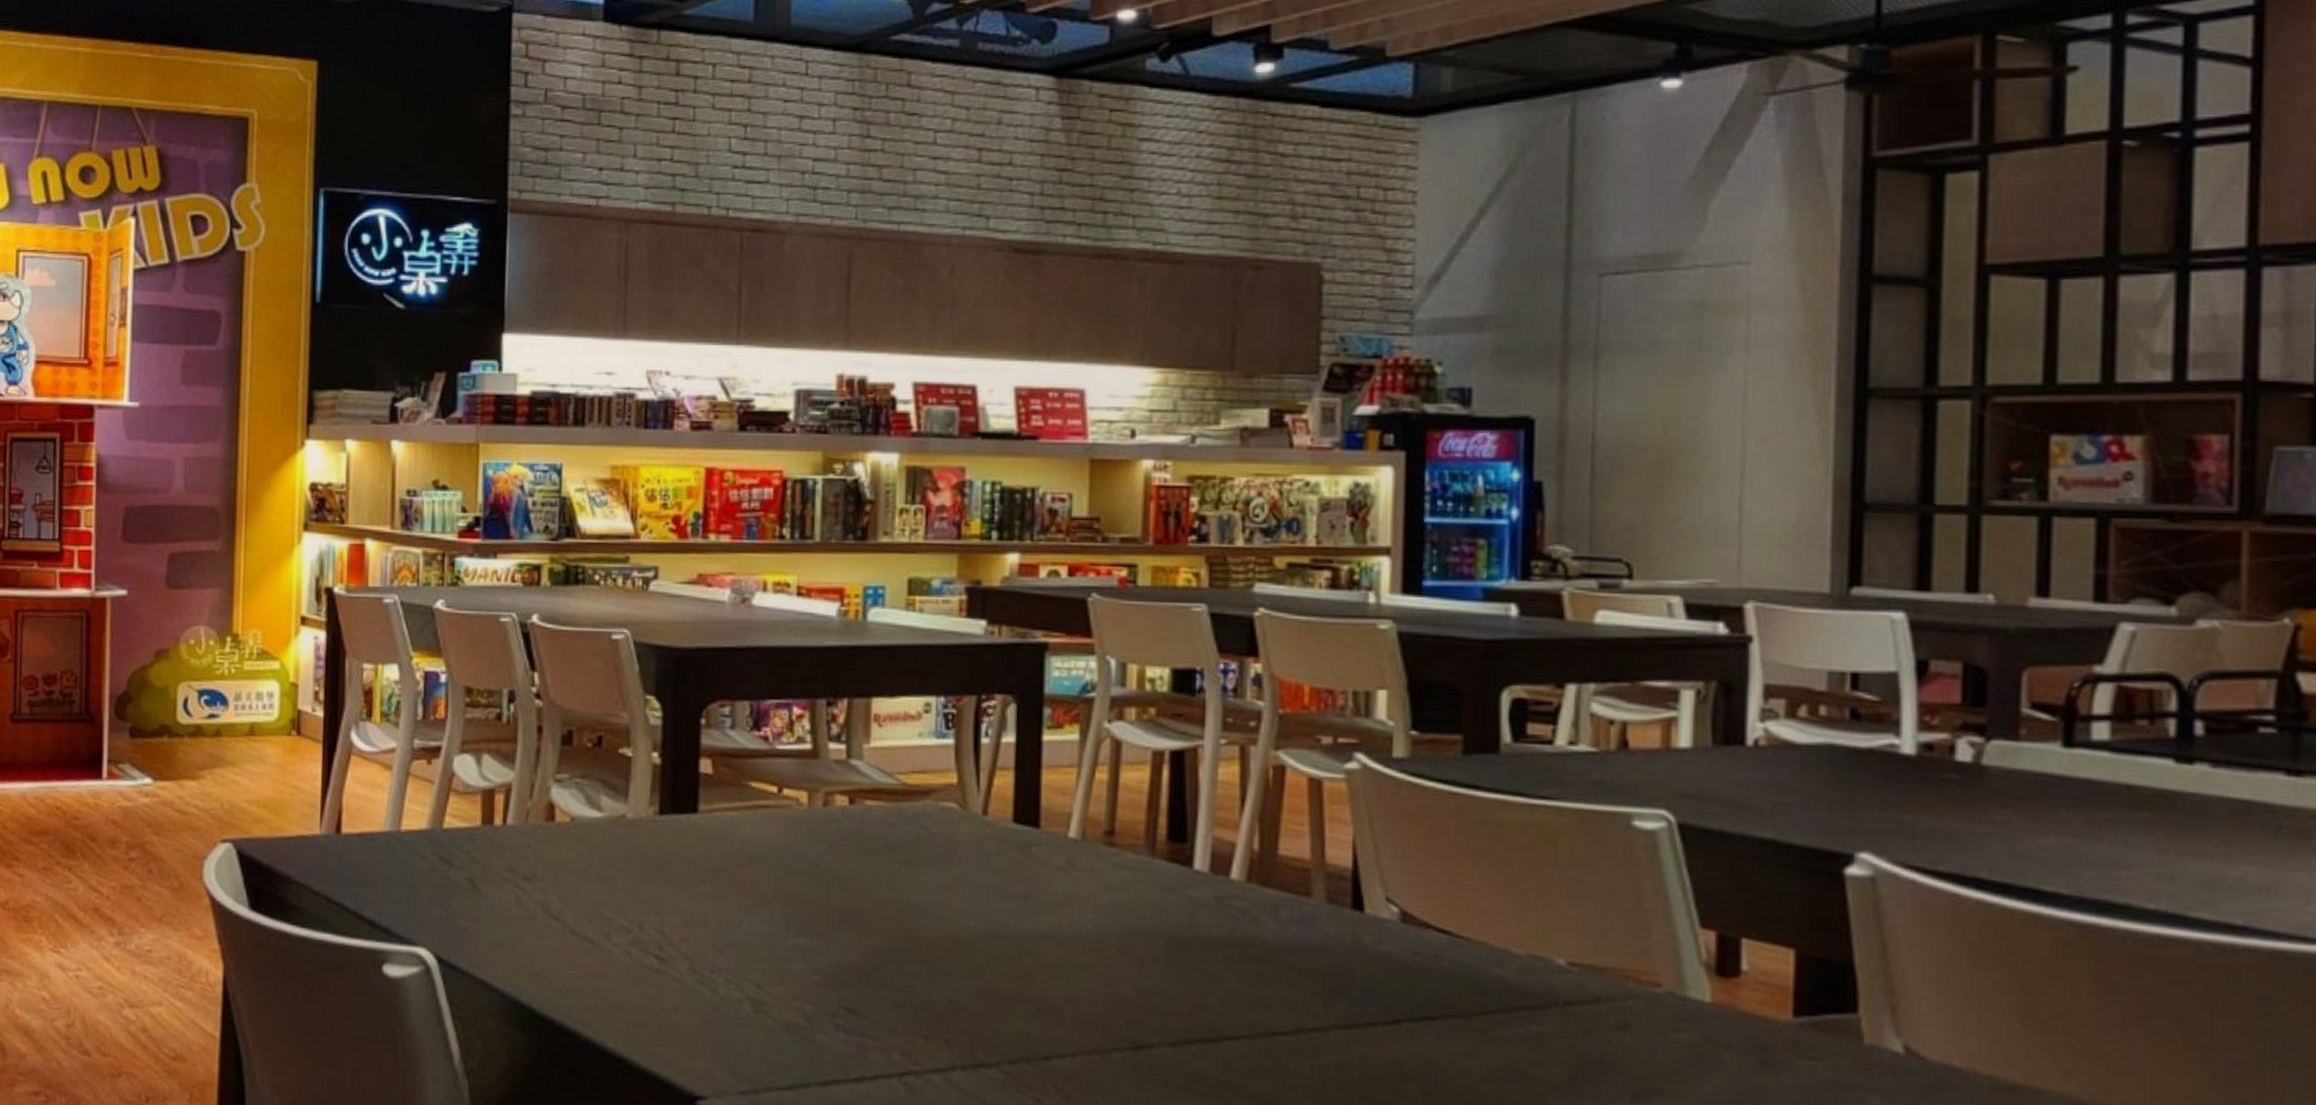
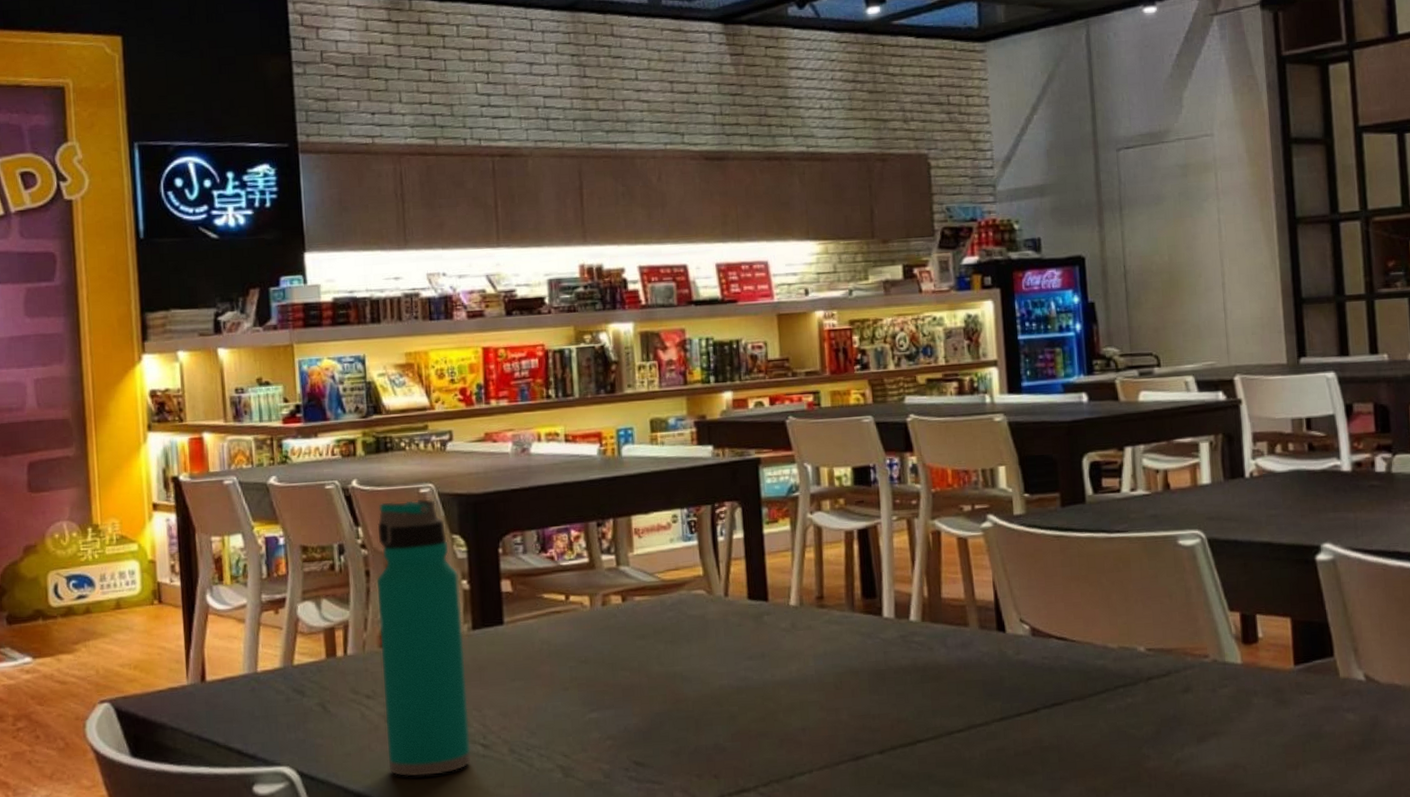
water bottle: none [542,645,648,986] -> present [376,498,472,777]

